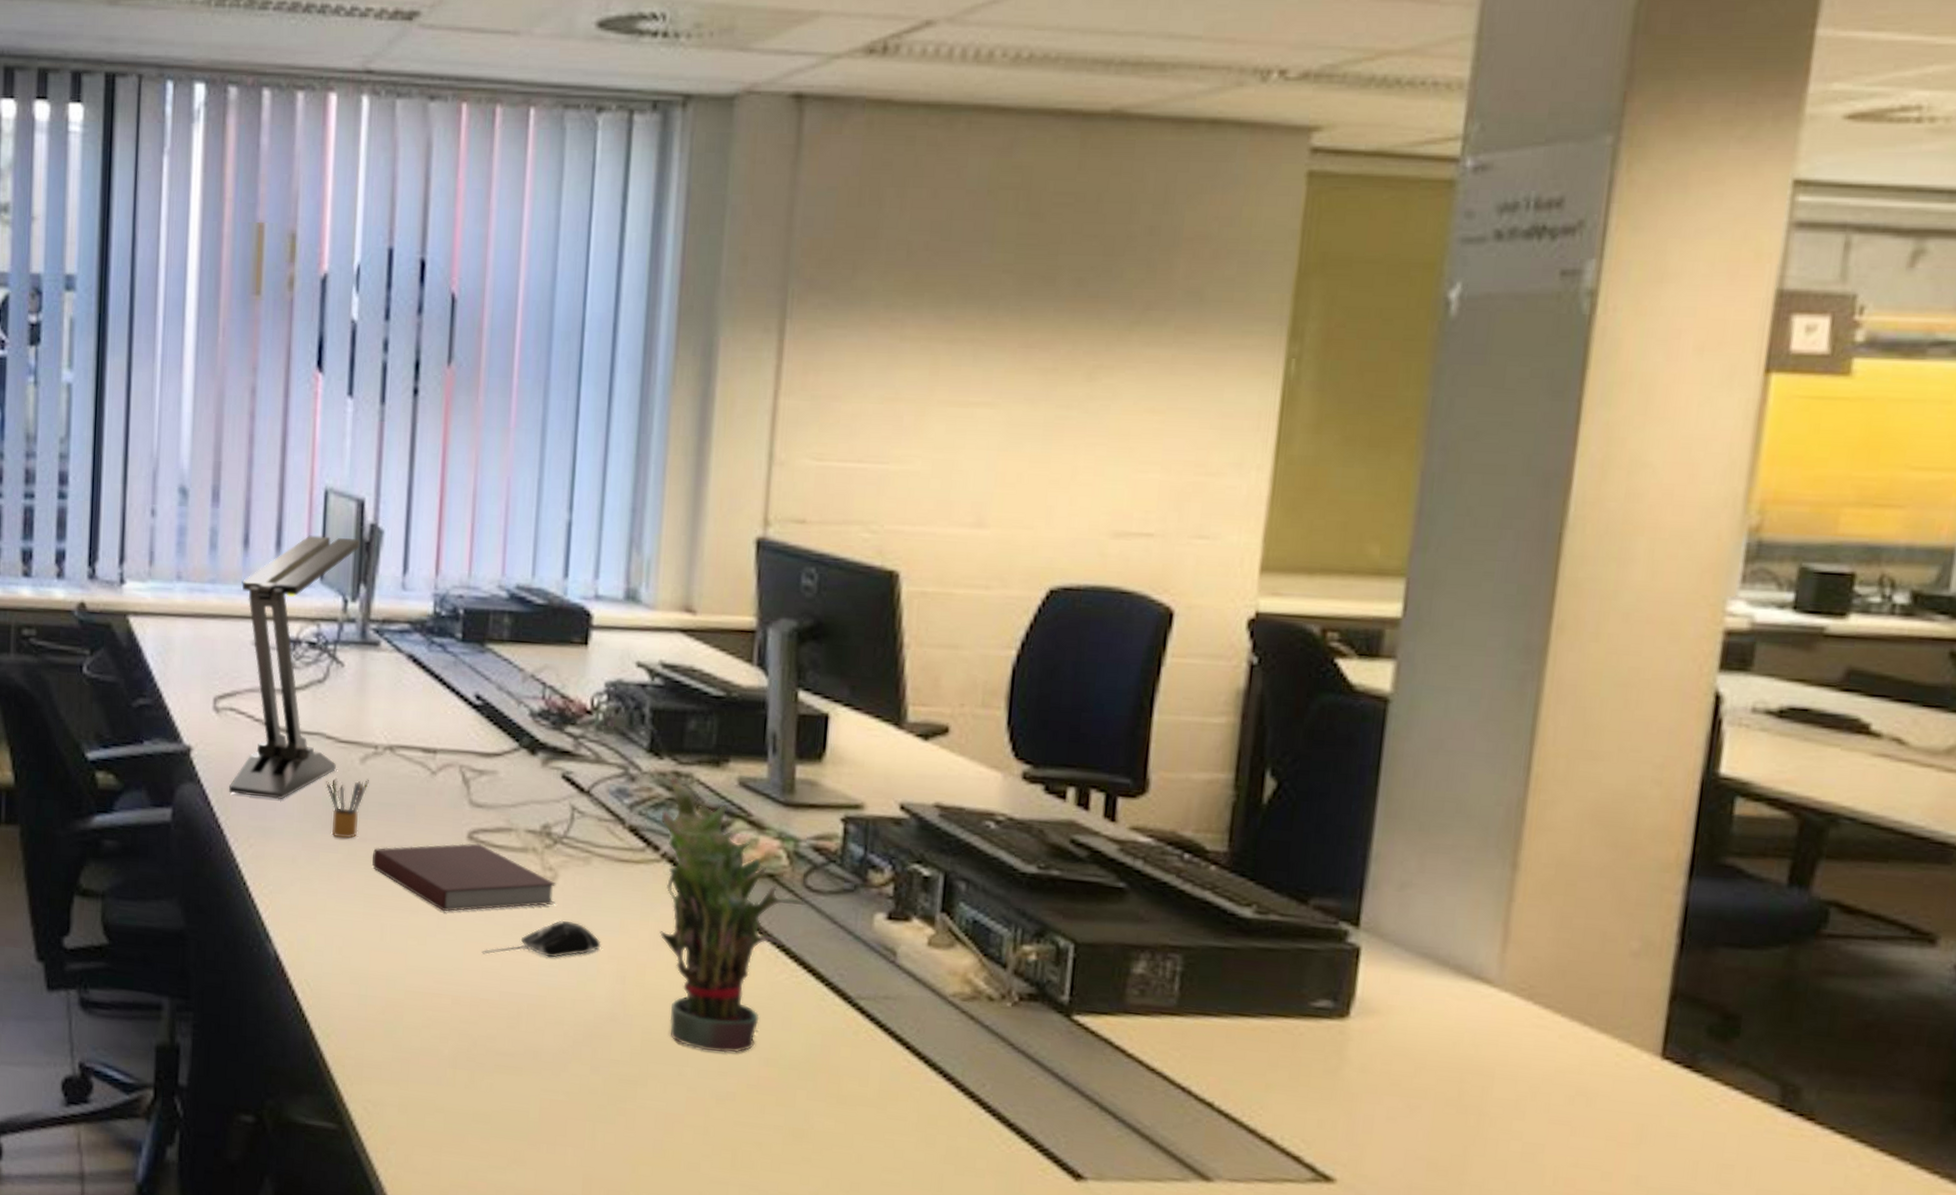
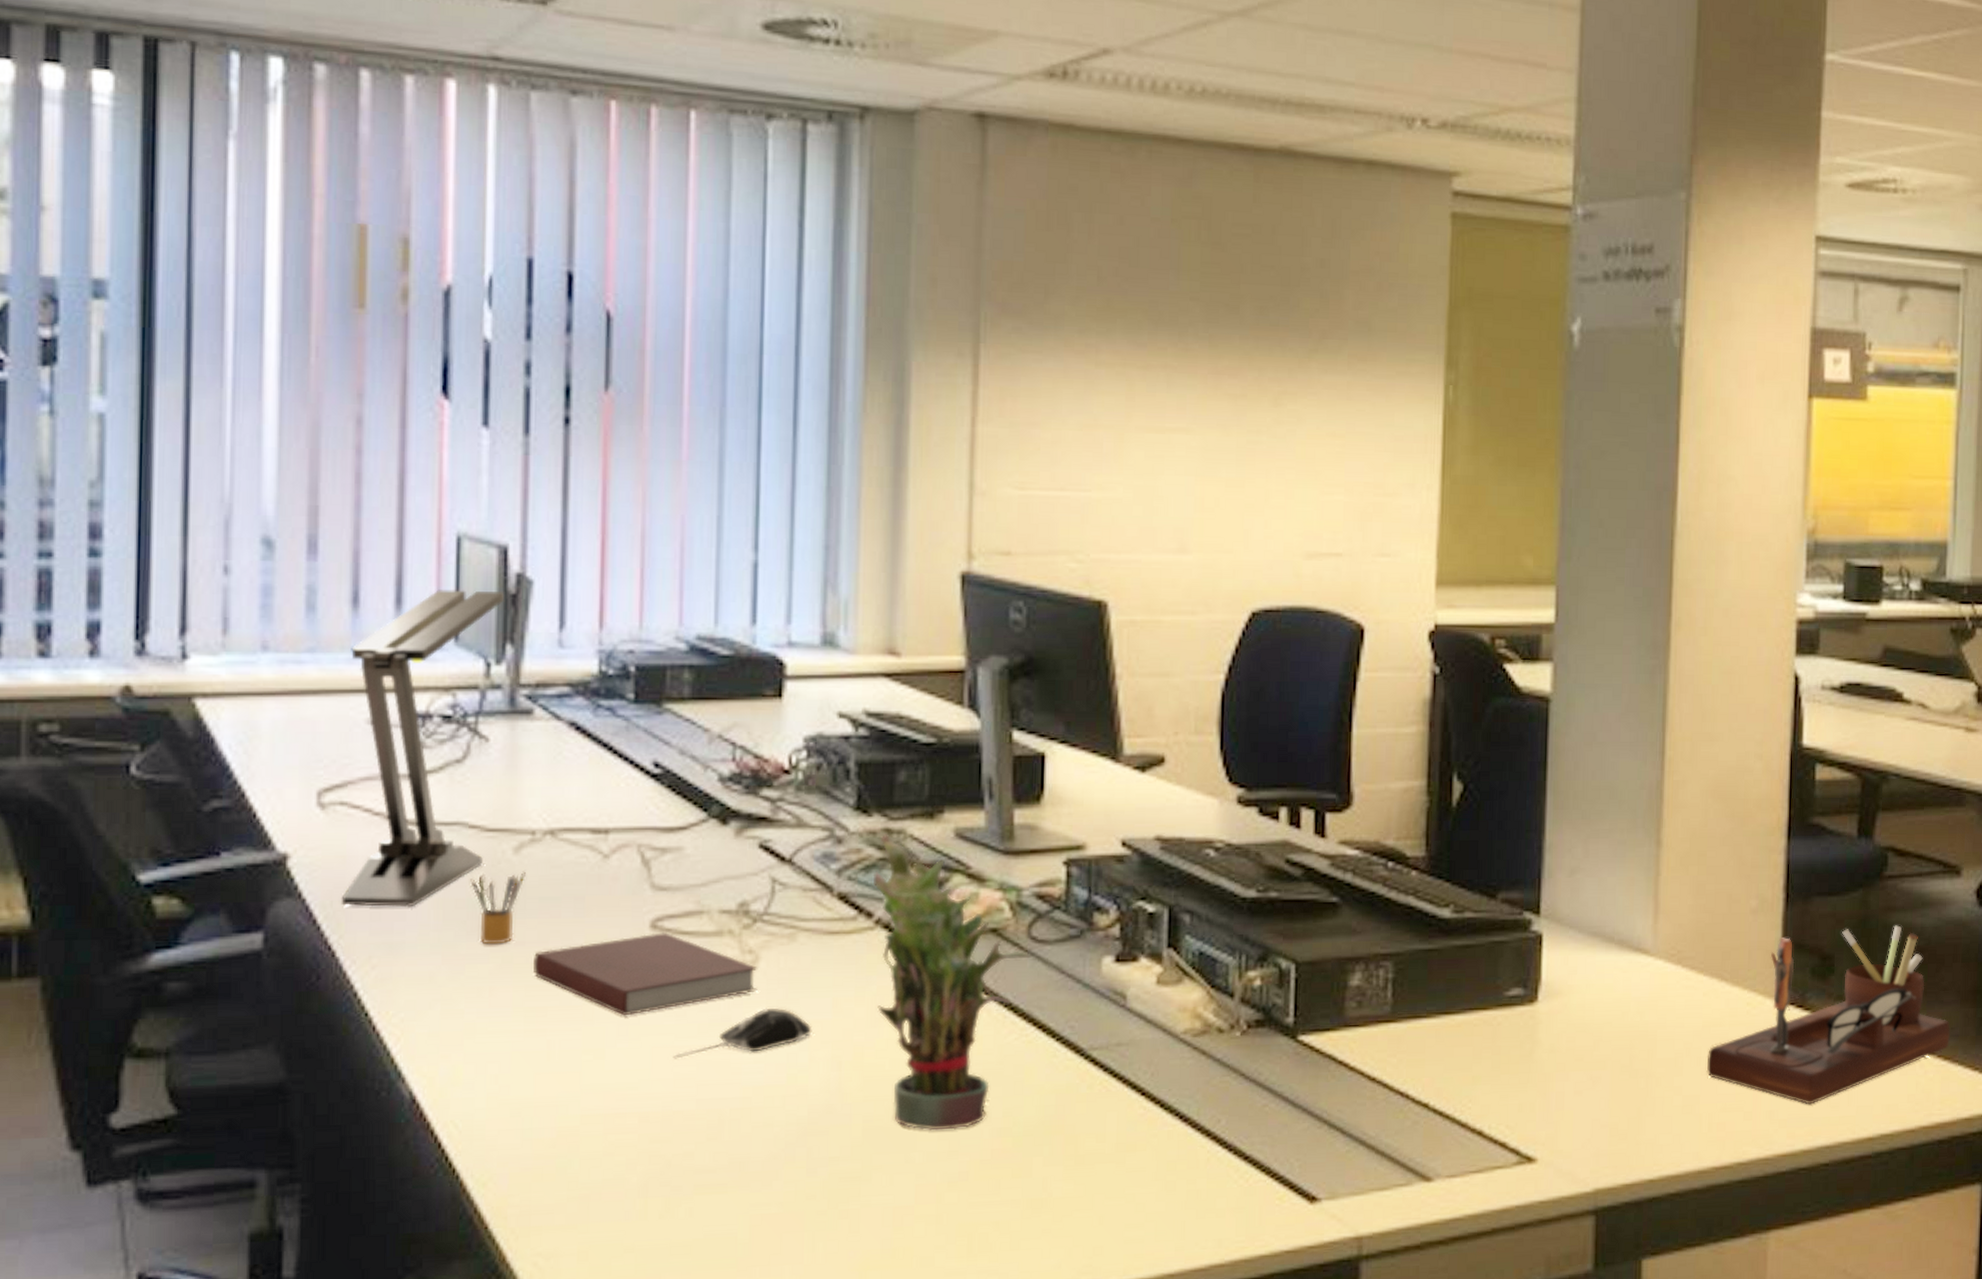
desk organizer: none [1556,987,1902,1177] -> present [1706,925,1950,1105]

